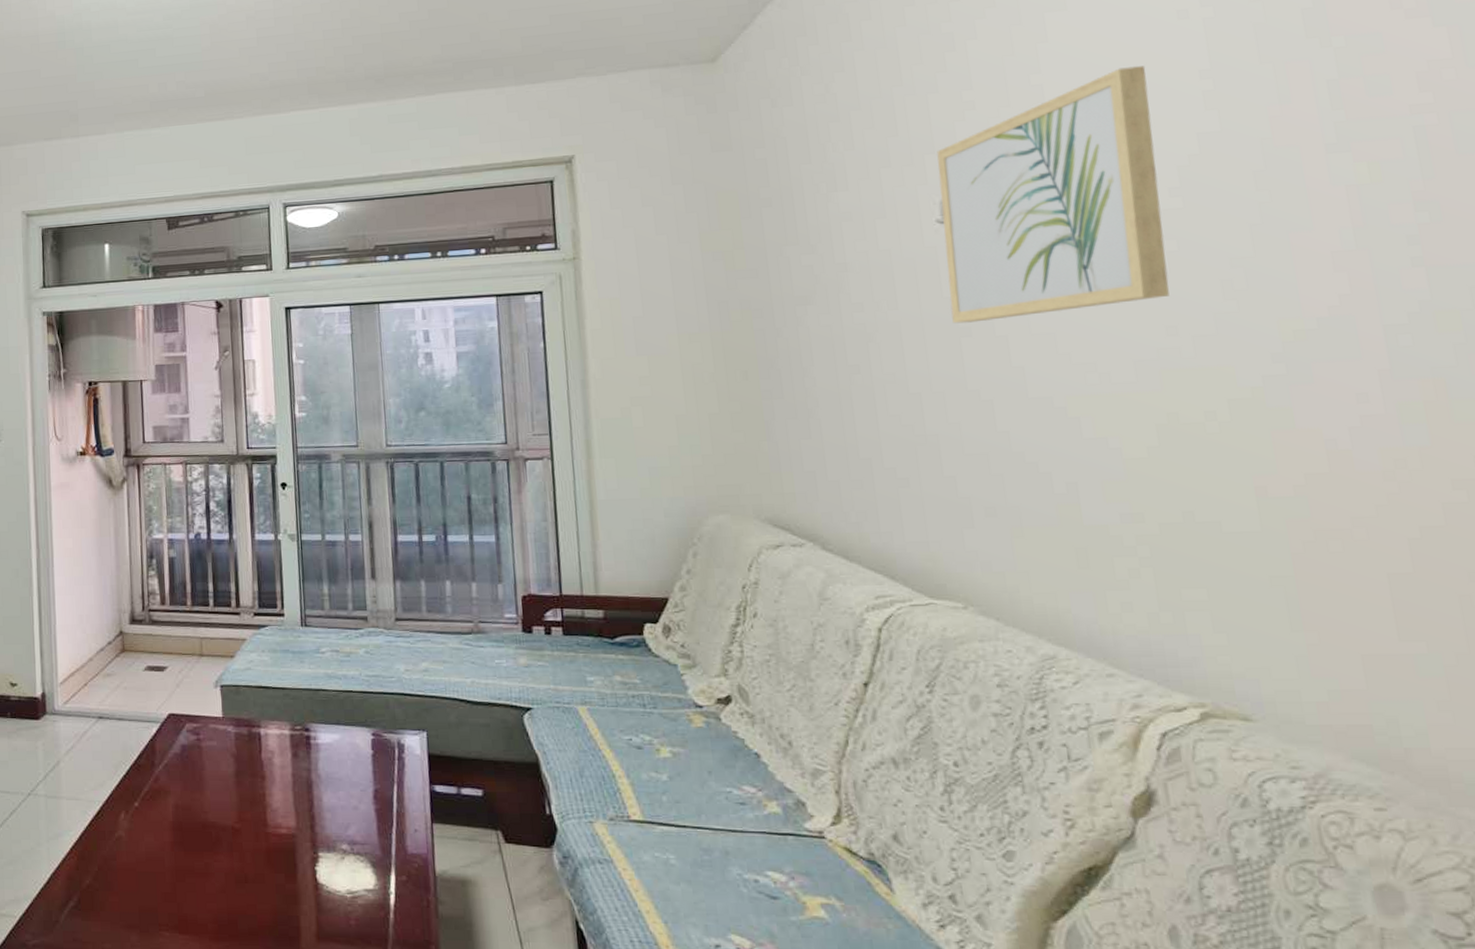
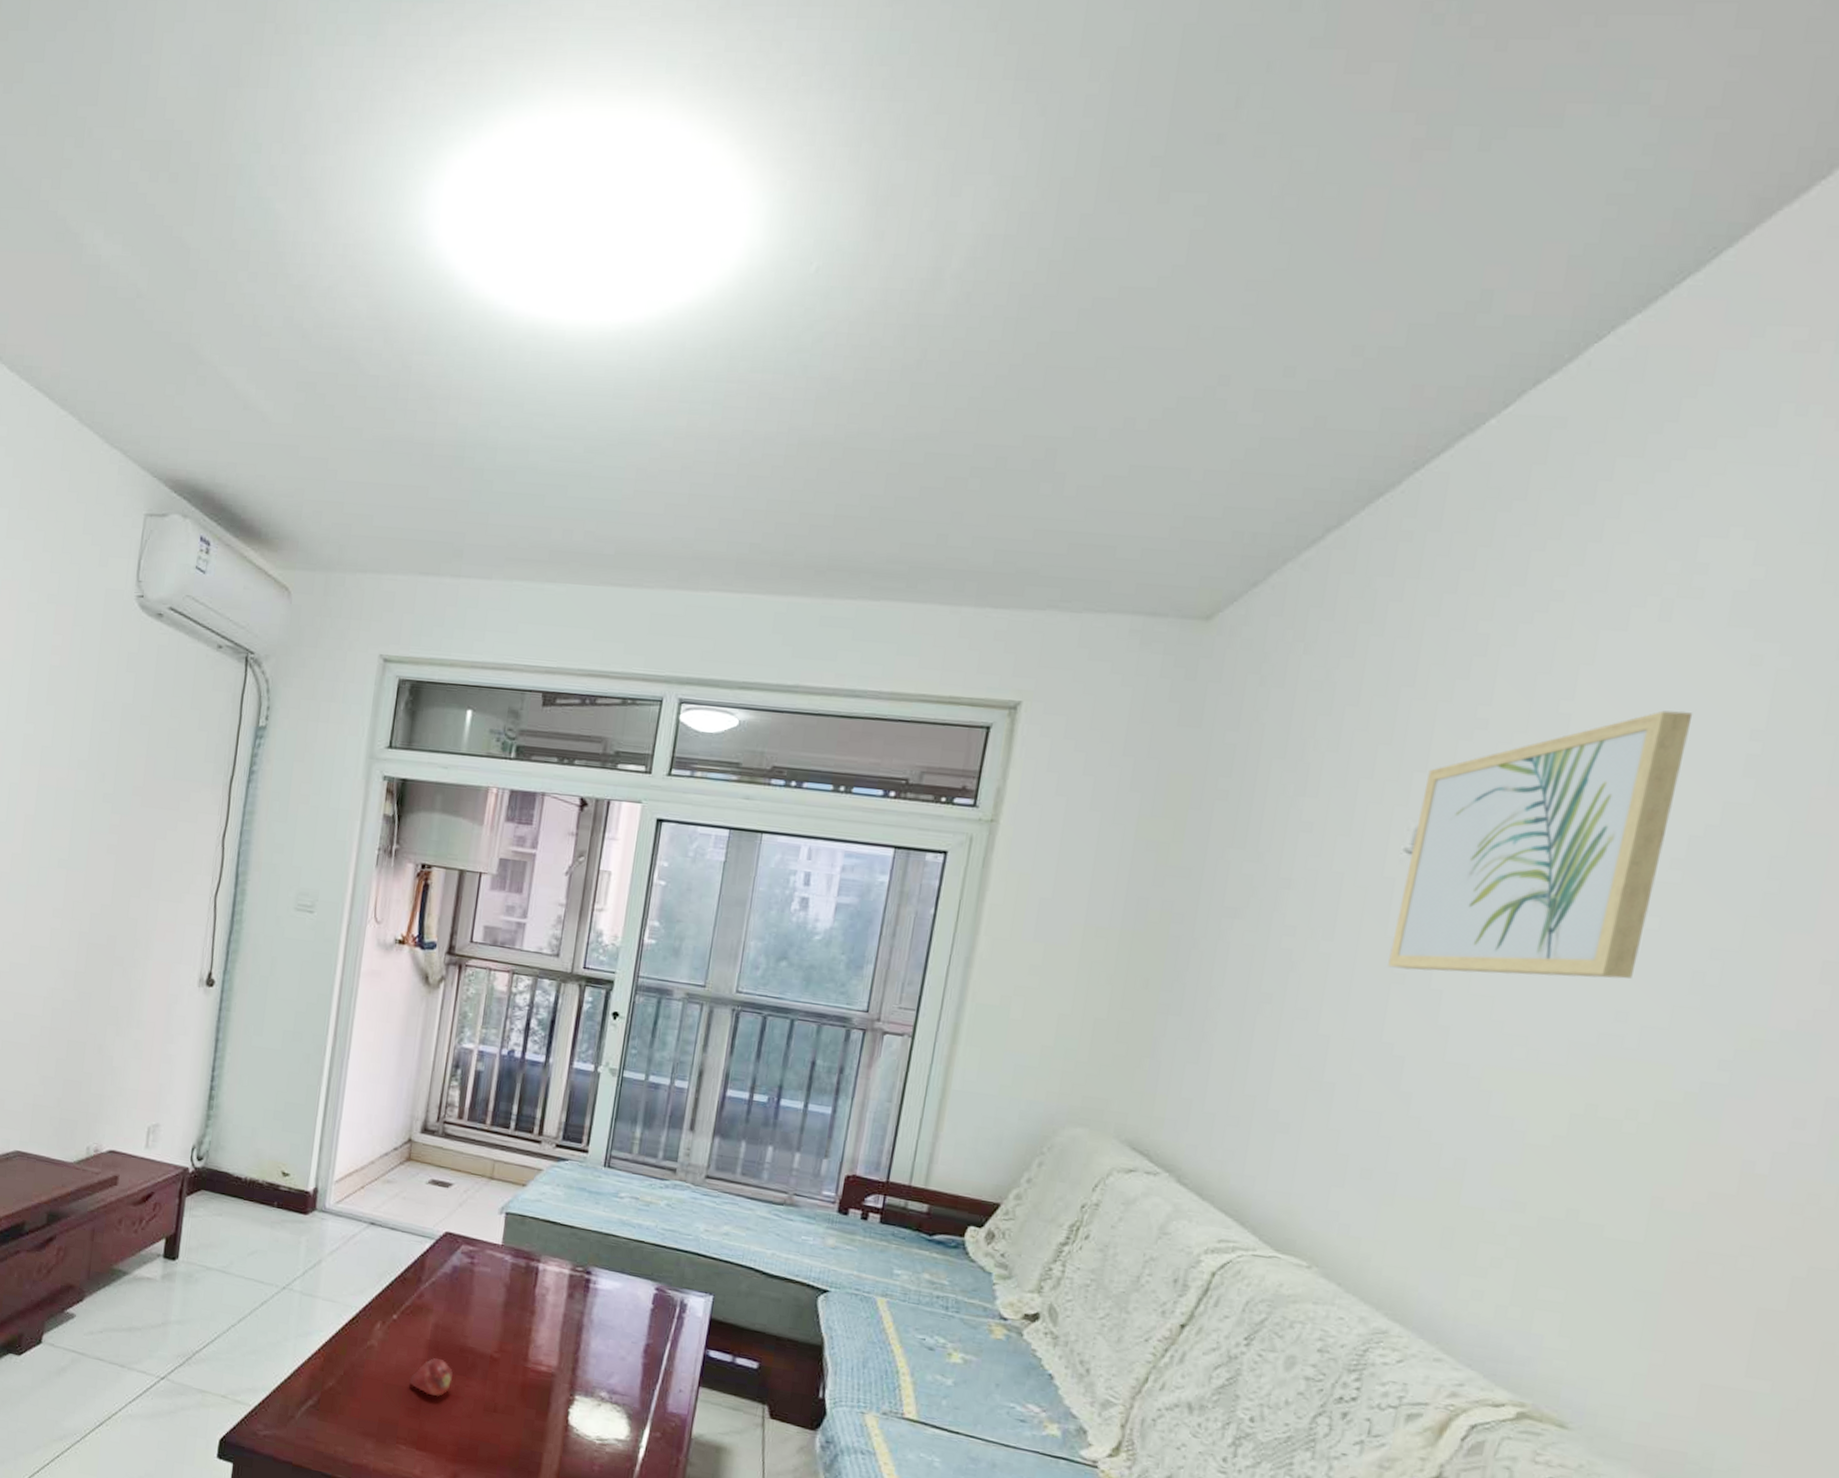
fruit: none [160,838,201,877] -> present [409,1358,454,1397]

